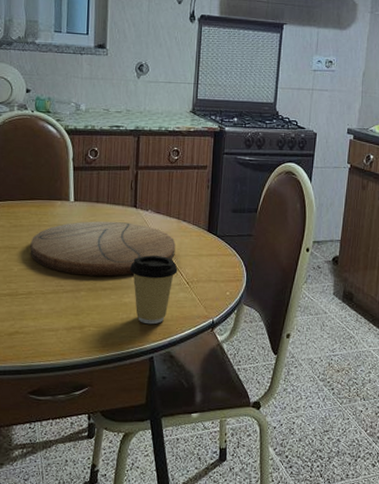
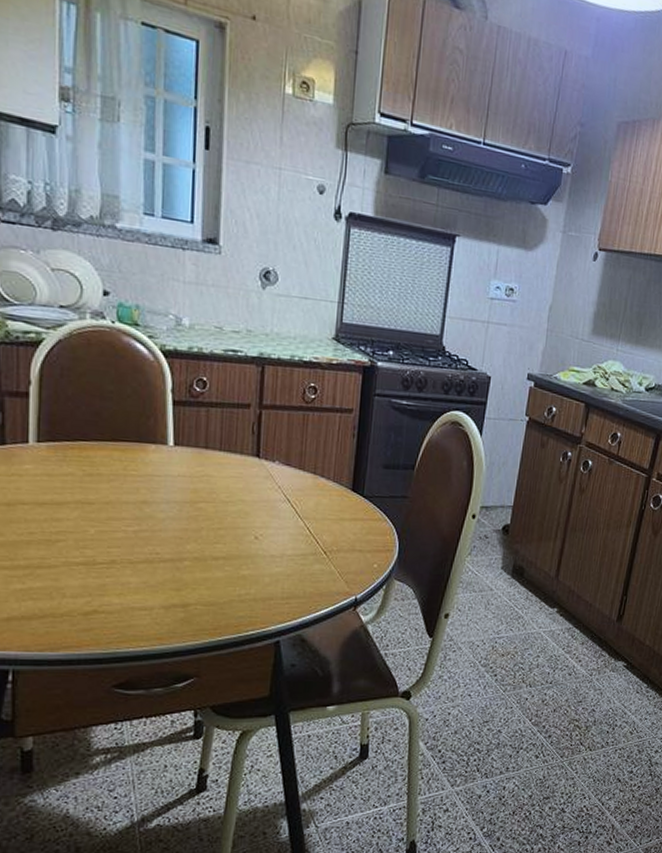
cutting board: present [30,221,176,277] -> none [112,472,310,543]
coffee cup: present [129,255,178,325] -> none [249,518,313,603]

